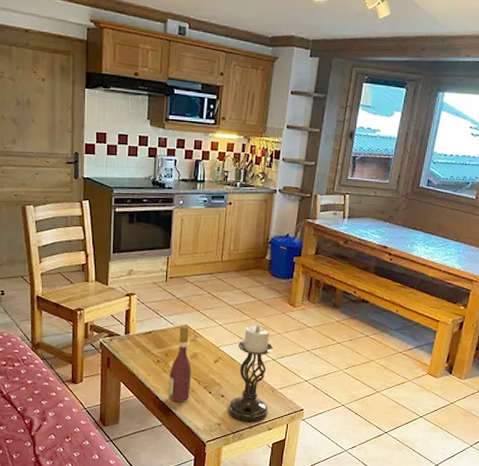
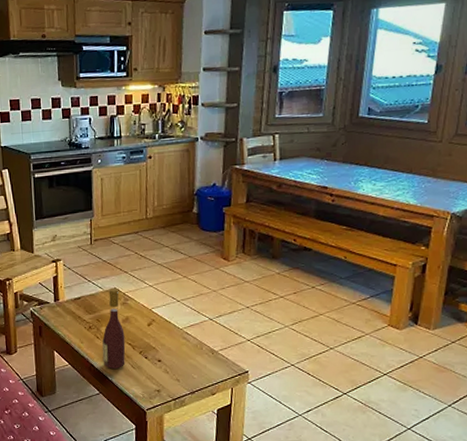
candle holder: present [228,325,273,423] -> none [166,283,210,389]

